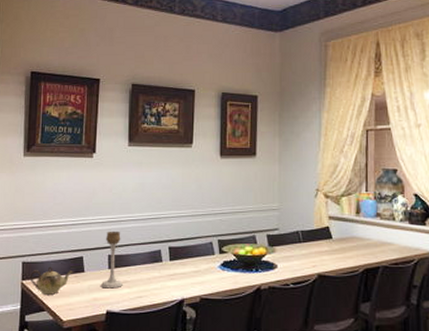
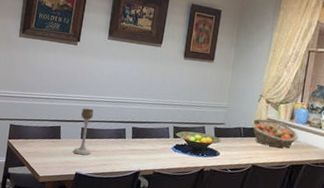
teapot: present [29,266,74,295] -> none [15,131,52,154]
fruit basket: none [309,218,369,249] -> present [250,118,299,148]

